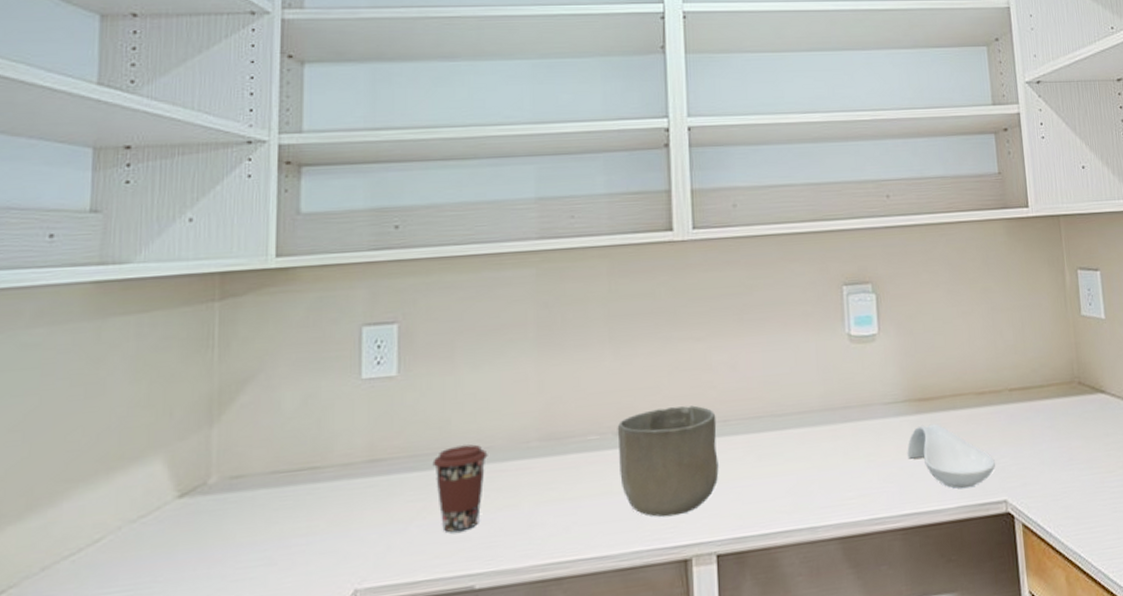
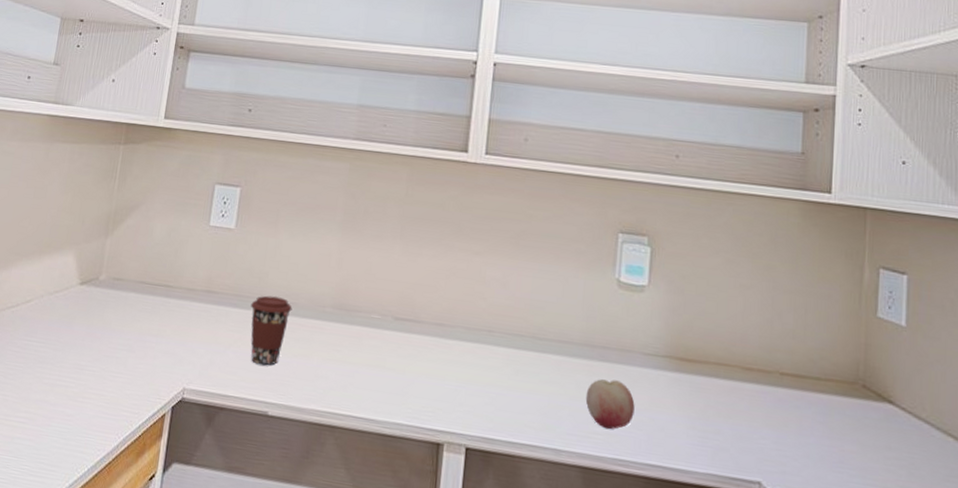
bowl: present [617,405,719,518] -> none [393,305,483,403]
fruit: none [833,438,883,492] -> present [585,379,635,430]
spoon rest: present [907,423,995,489] -> none [660,384,753,459]

